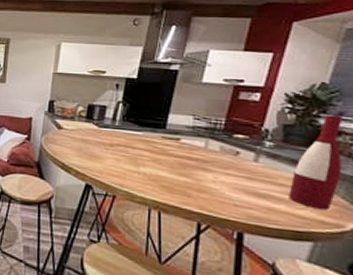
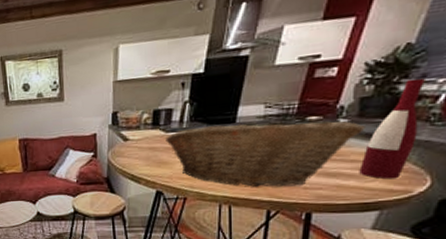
fruit basket: none [98,127,291,202] -> present [165,121,365,187]

